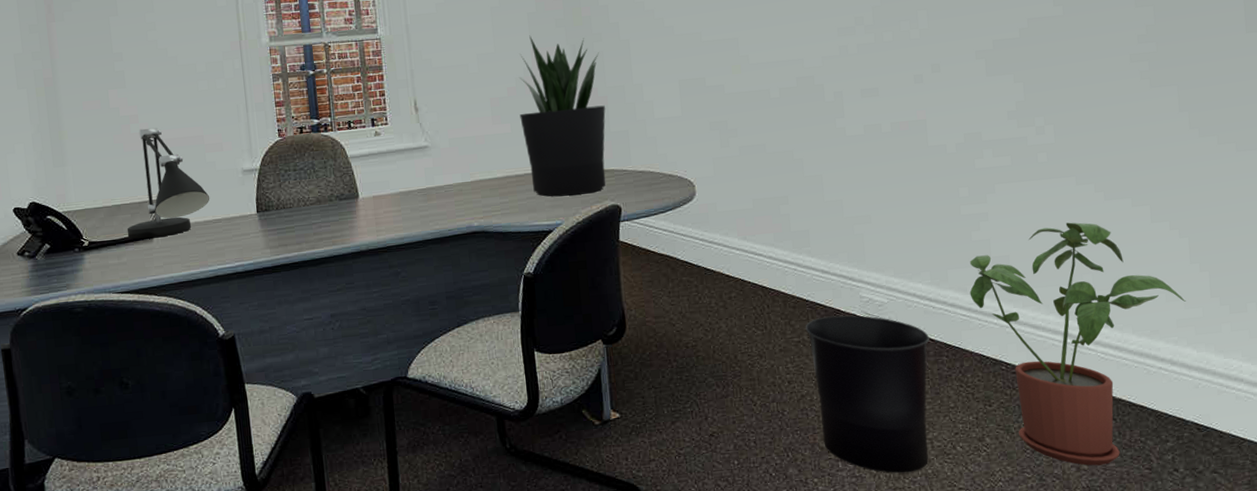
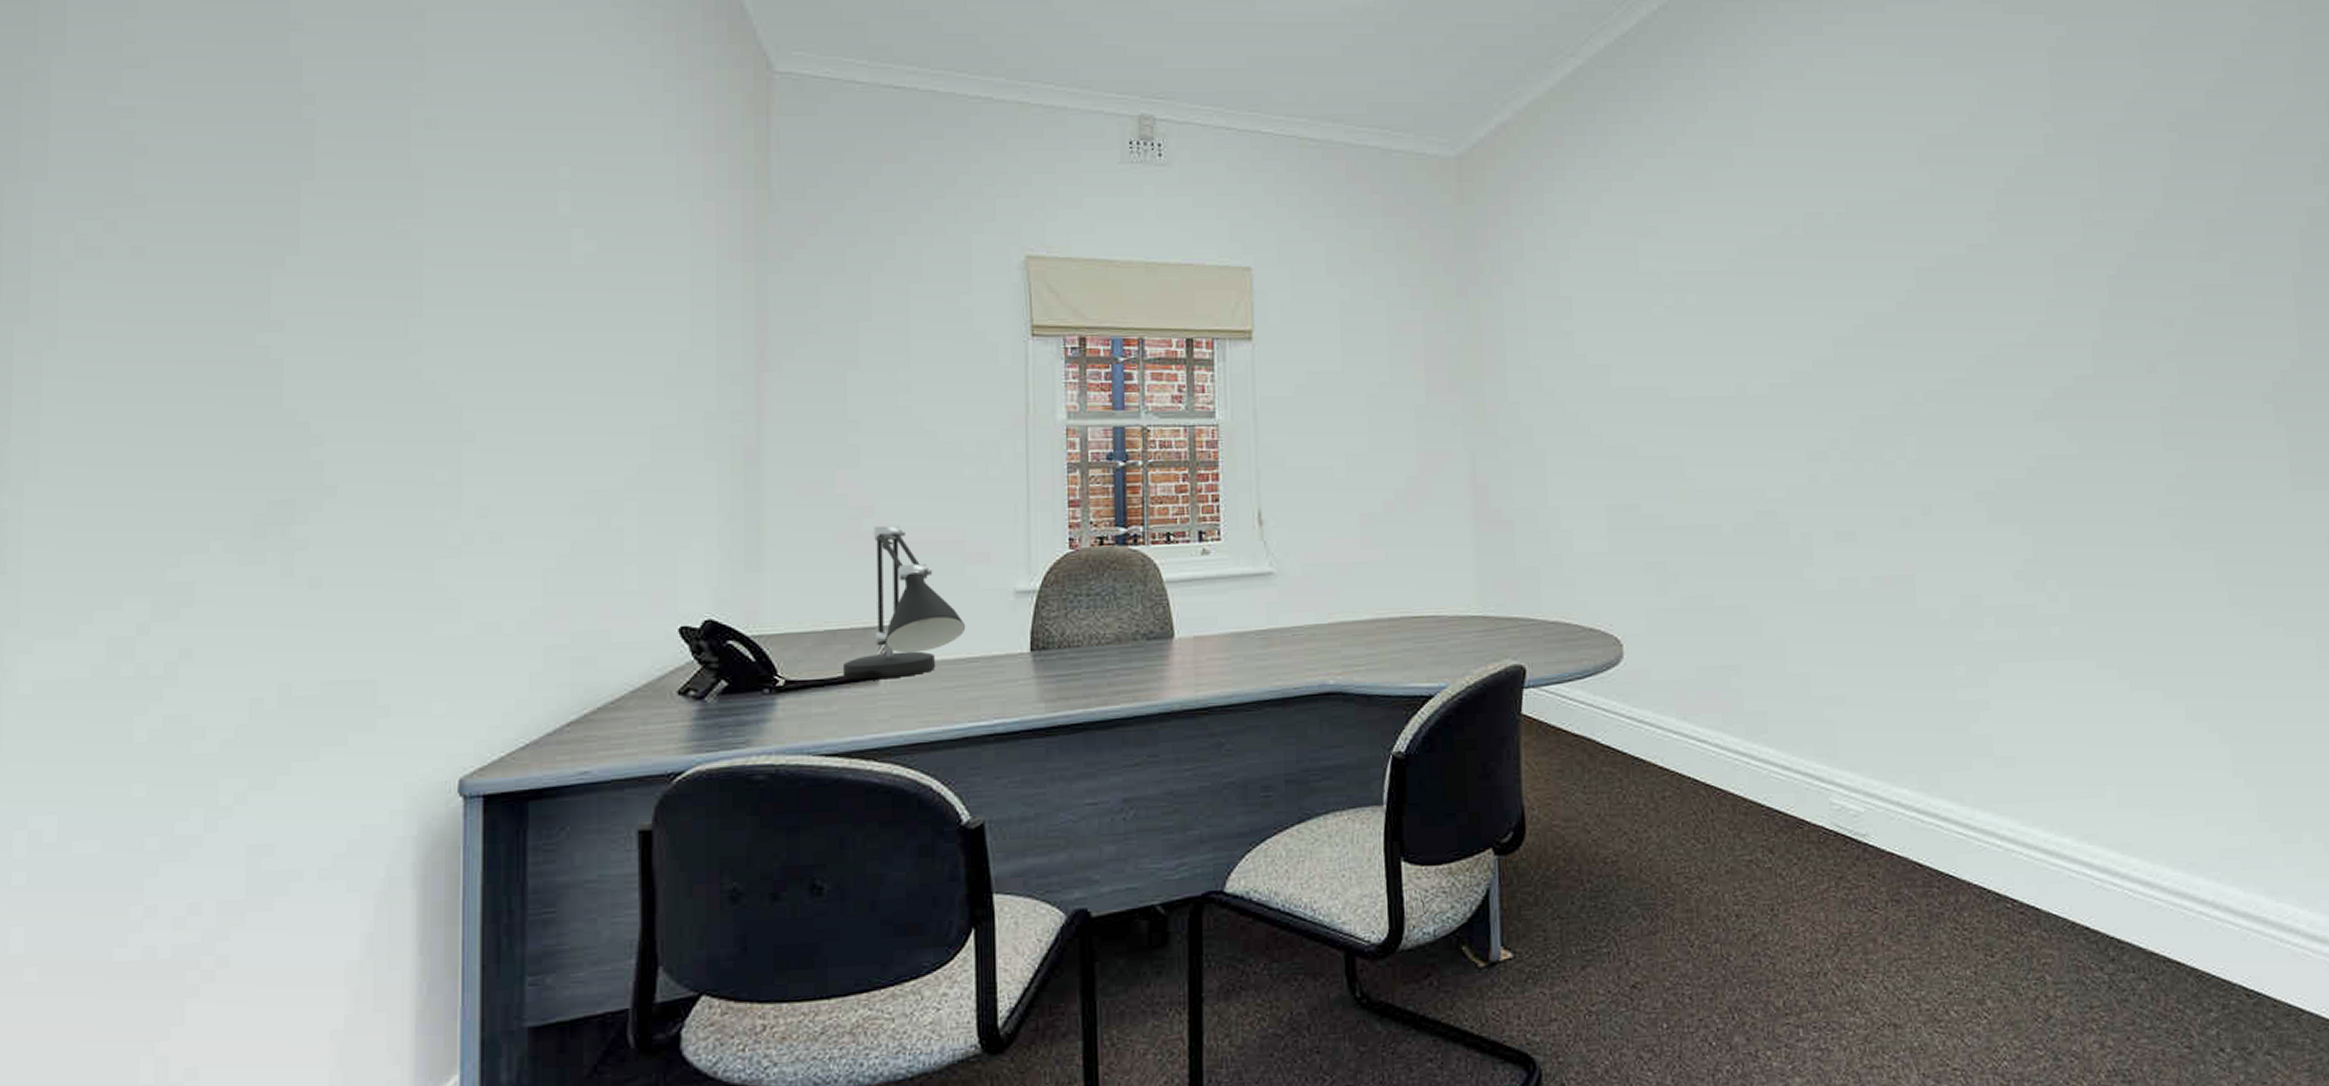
planter: present [519,35,606,197] -> none [1398,434,1511,650]
waste bin: present [805,315,930,473] -> none [1759,827,1917,1046]
house plant: present [969,222,1186,466] -> none [1967,717,2229,1042]

